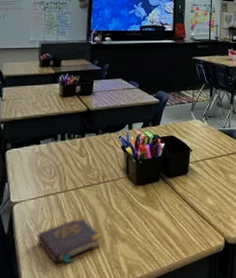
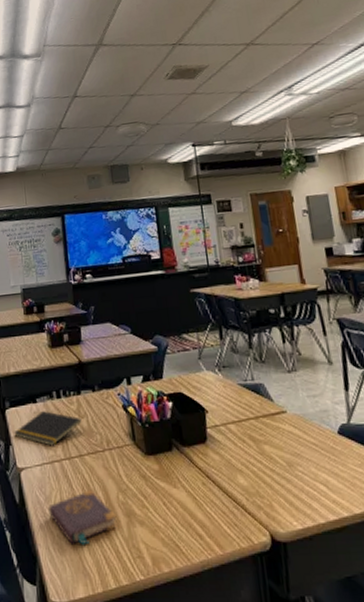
notepad: none [12,151,82,182] -> present [14,411,82,446]

